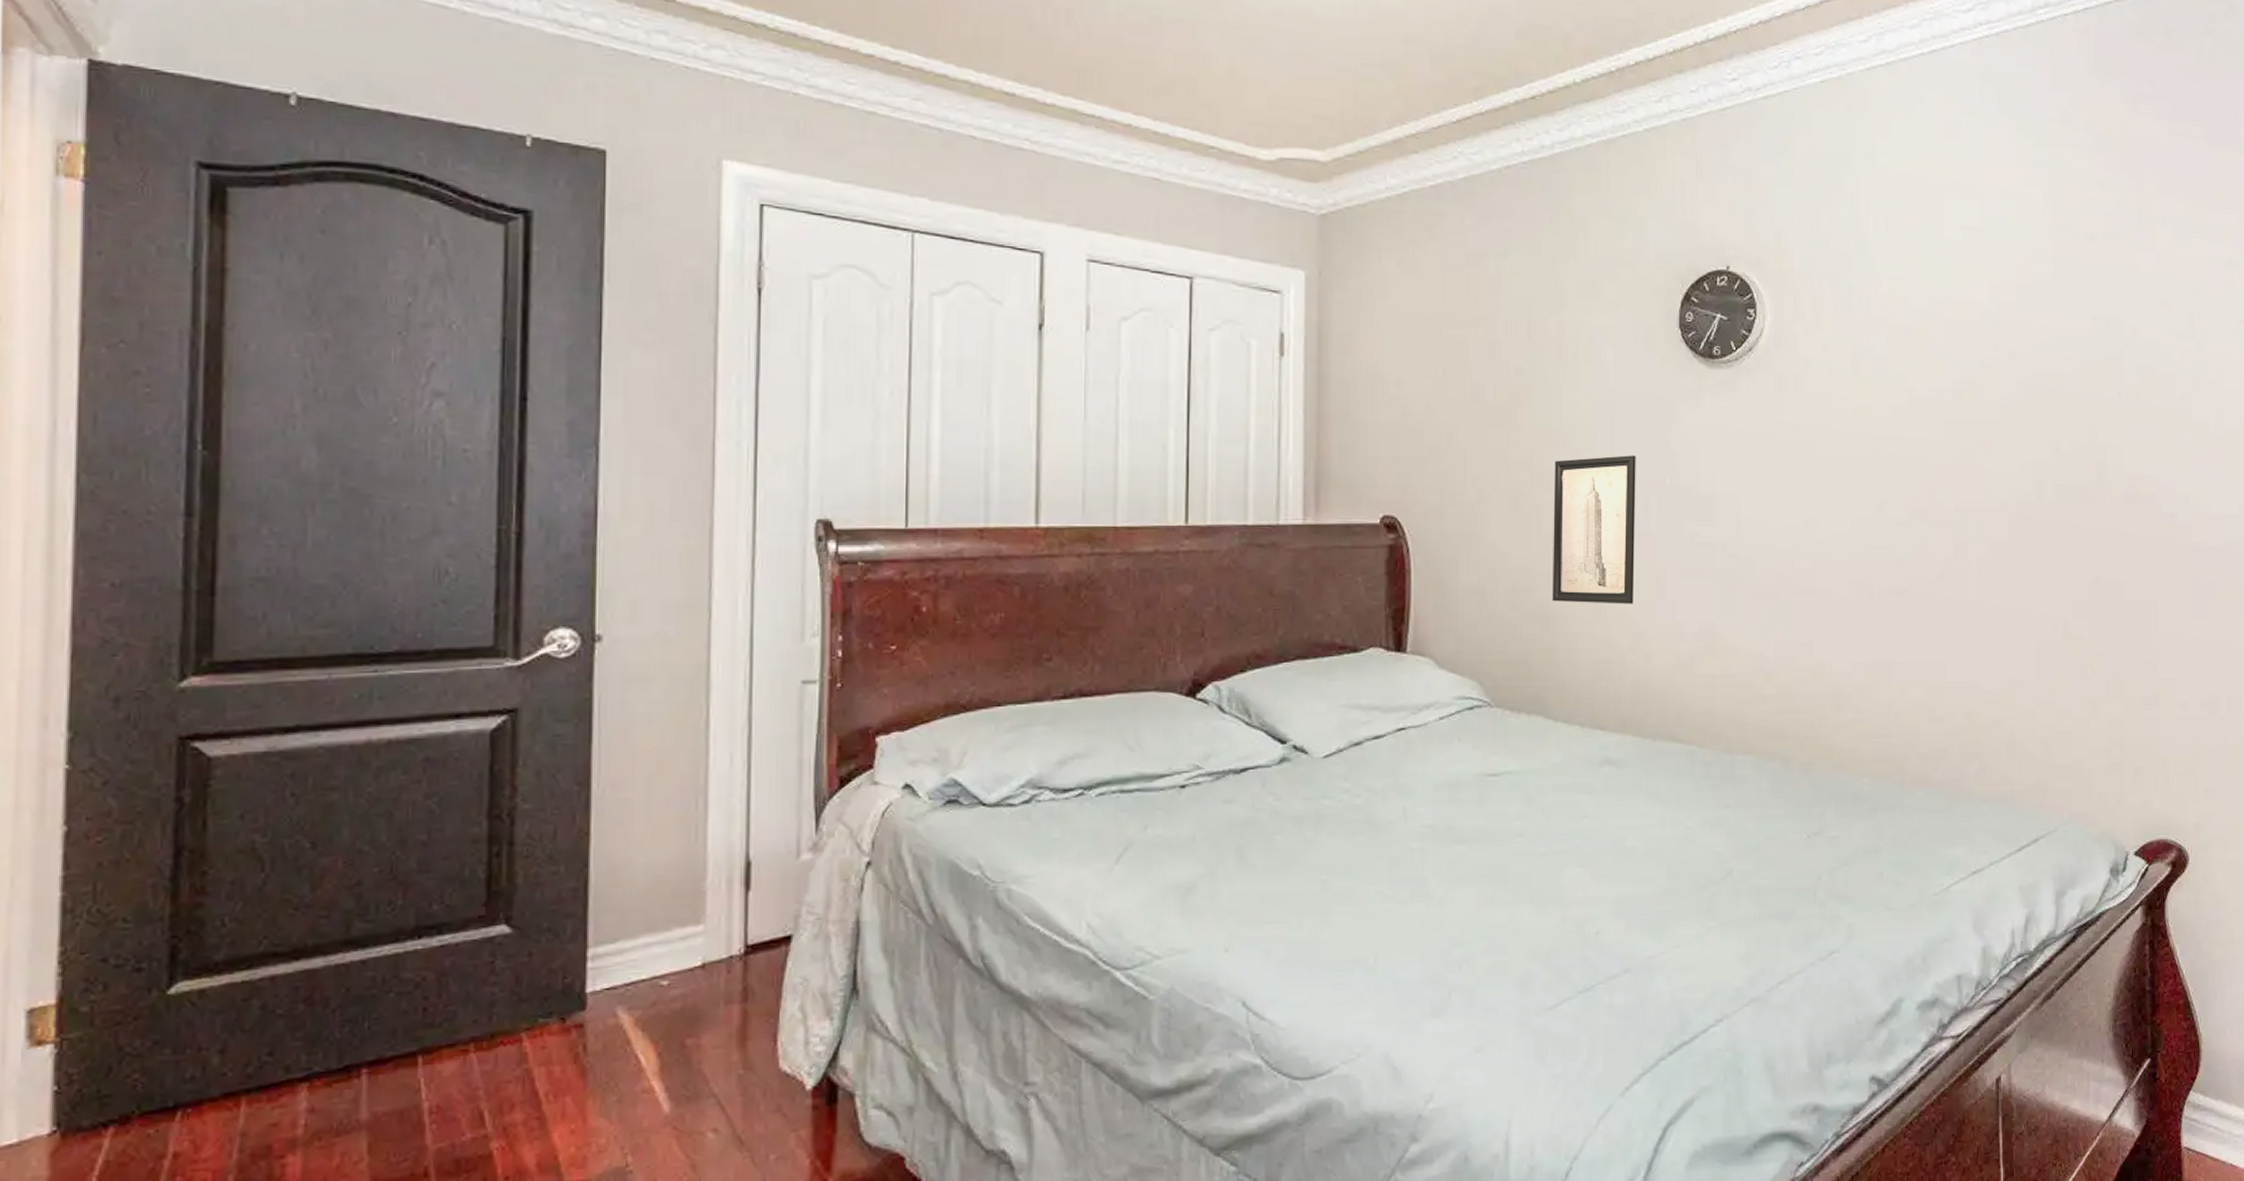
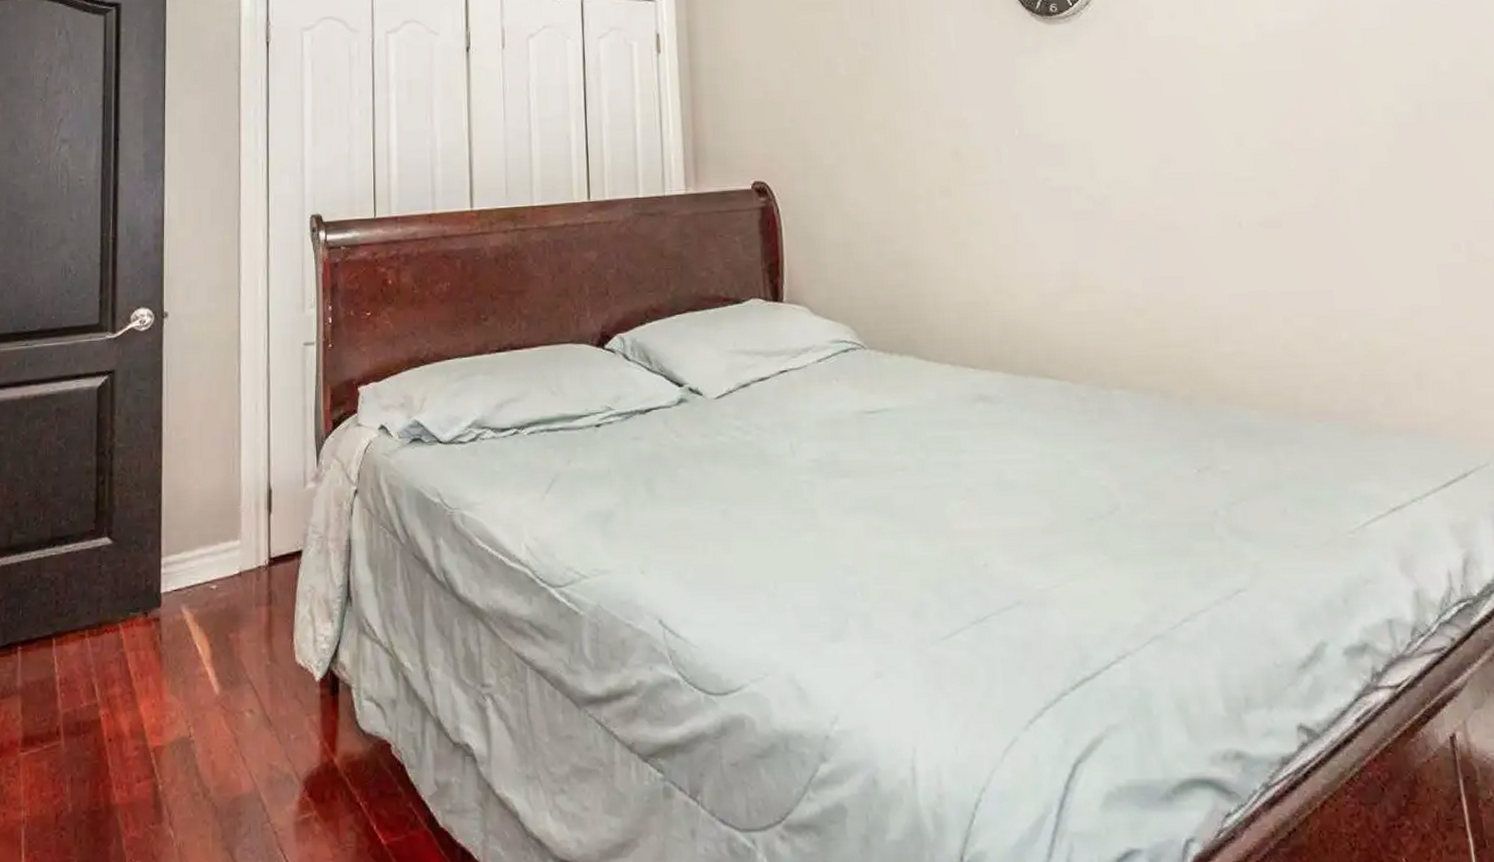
wall art: present [1552,455,1636,604] -> none [906,111,993,250]

